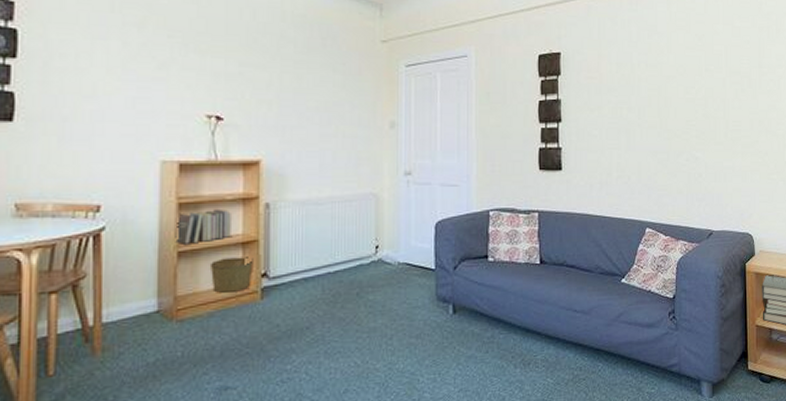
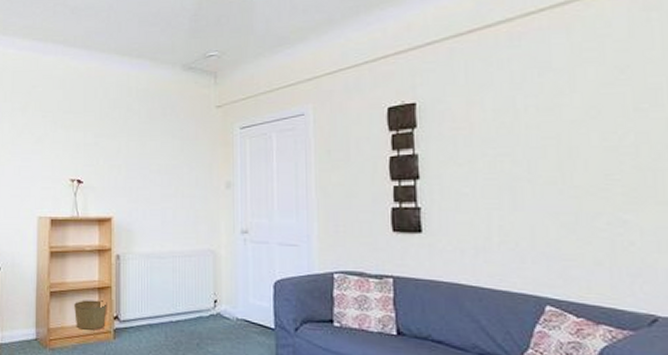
books: present [175,208,231,244] -> none [48,257,90,286]

